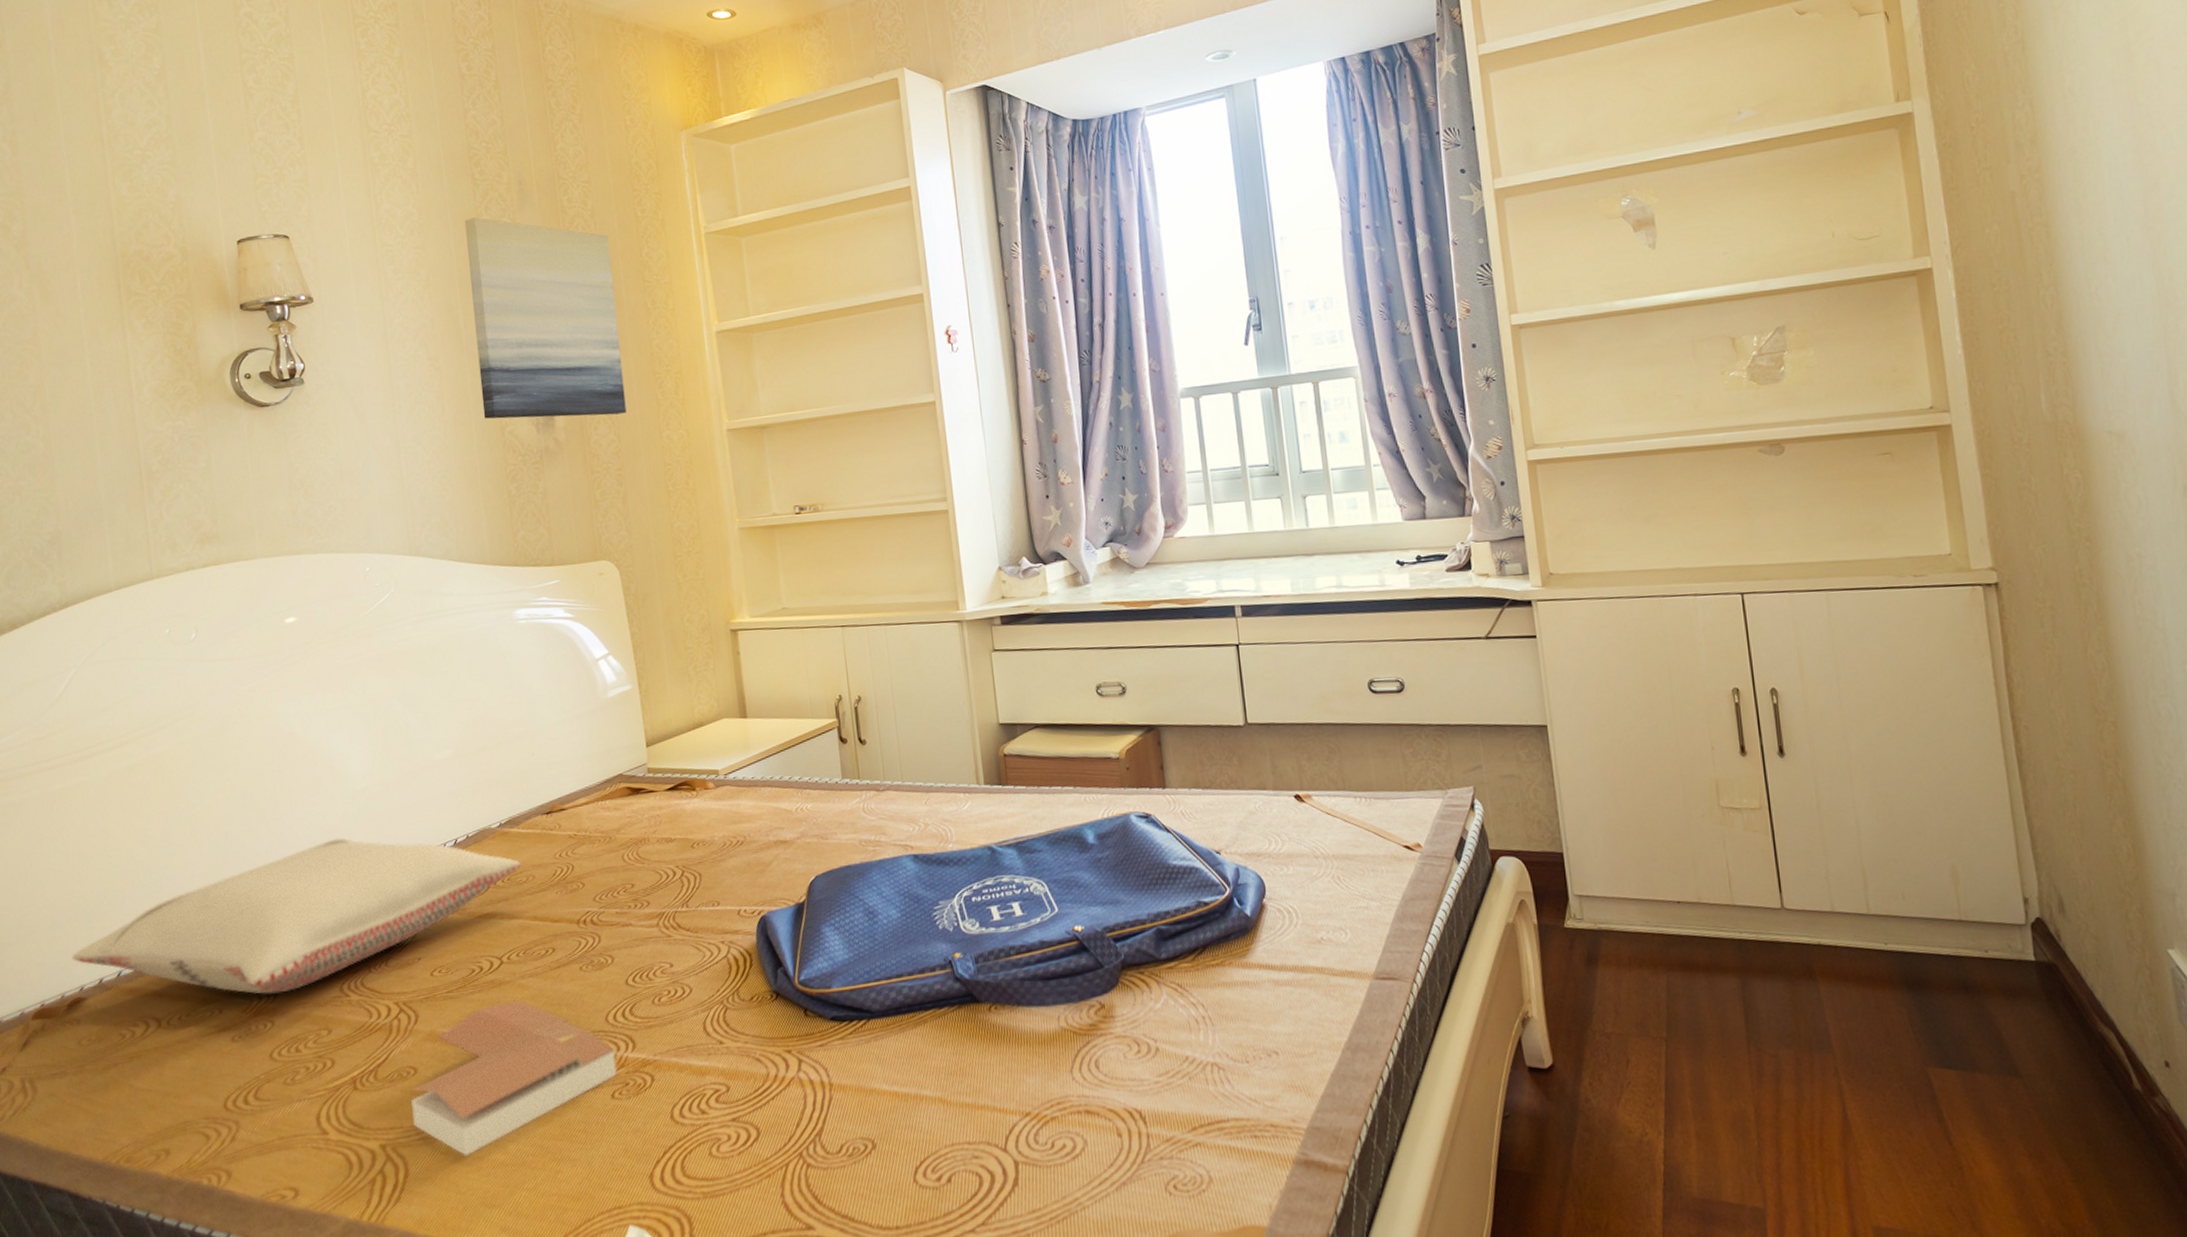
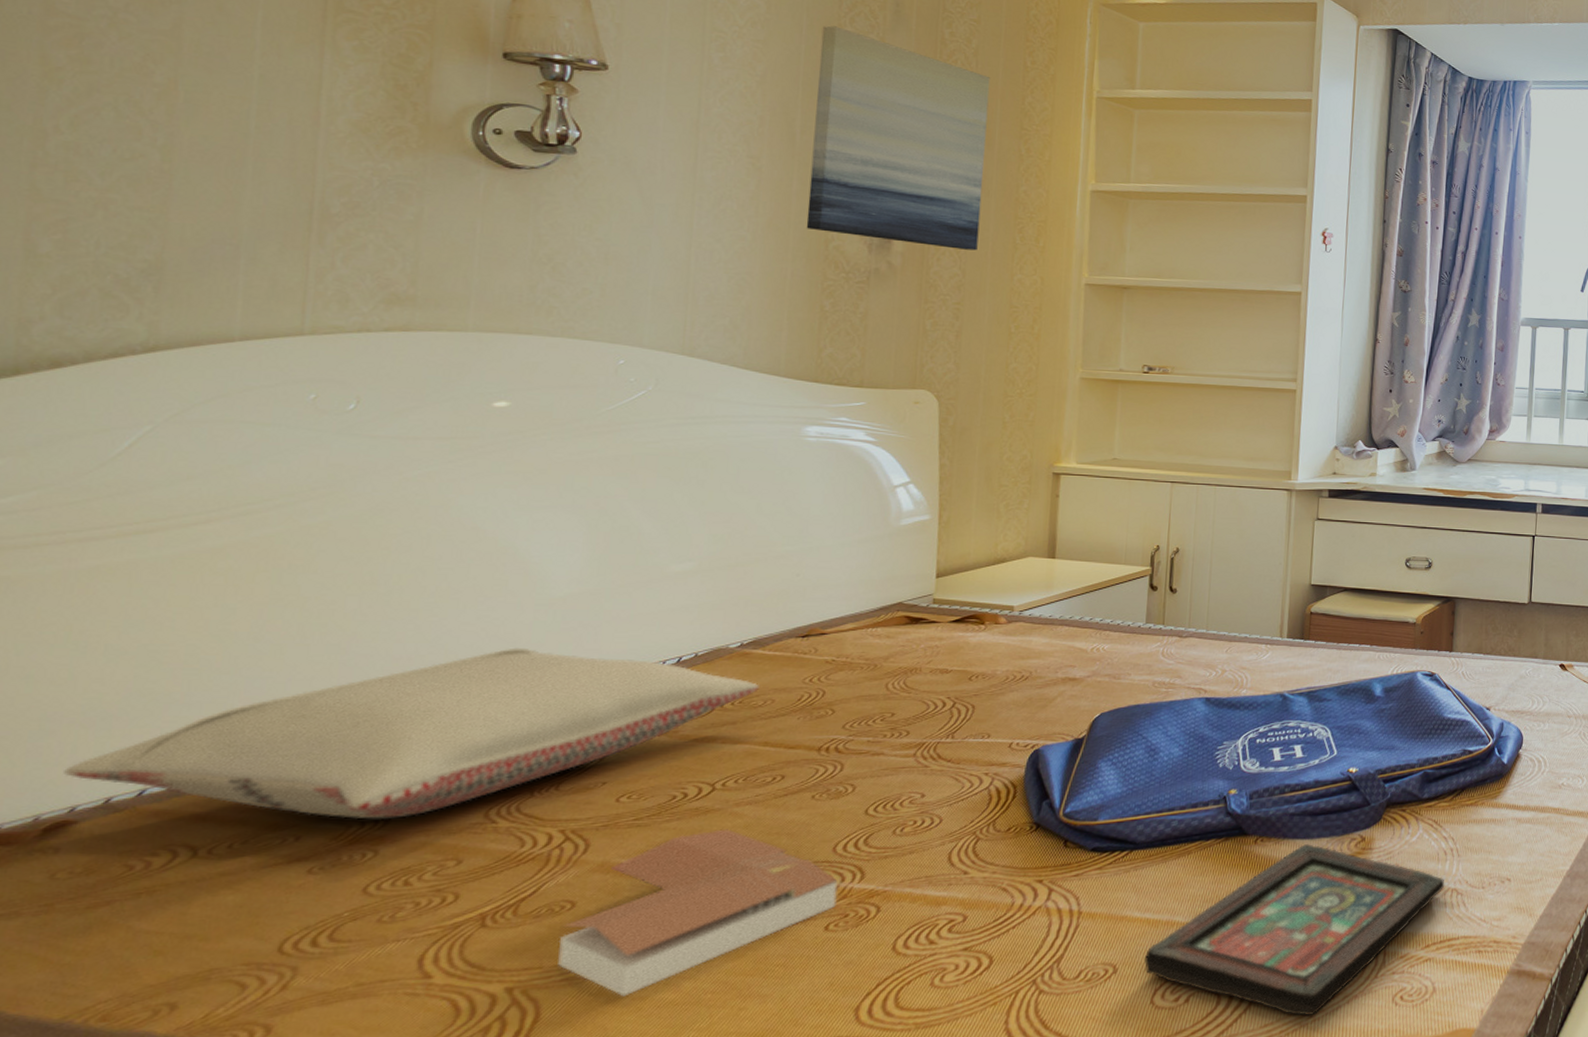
religious icon: none [900,1012,1203,1203] -> present [1145,844,1445,1016]

